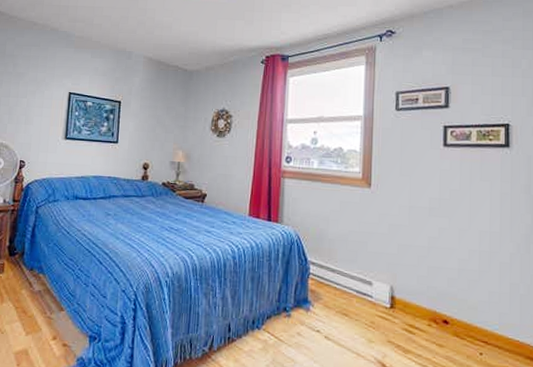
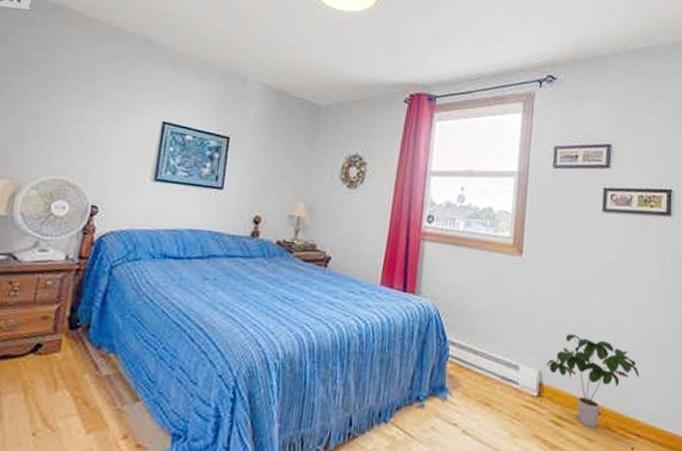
potted plant: none [397,254,485,335] -> present [546,334,639,428]

